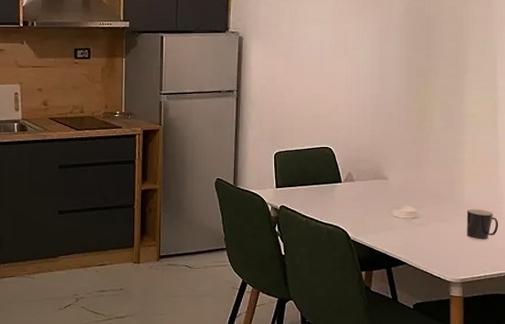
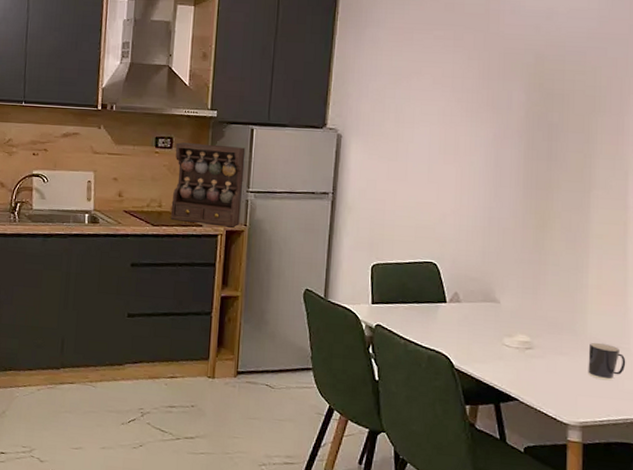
spice rack: none [92,52,157,127] -> present [170,142,246,227]

